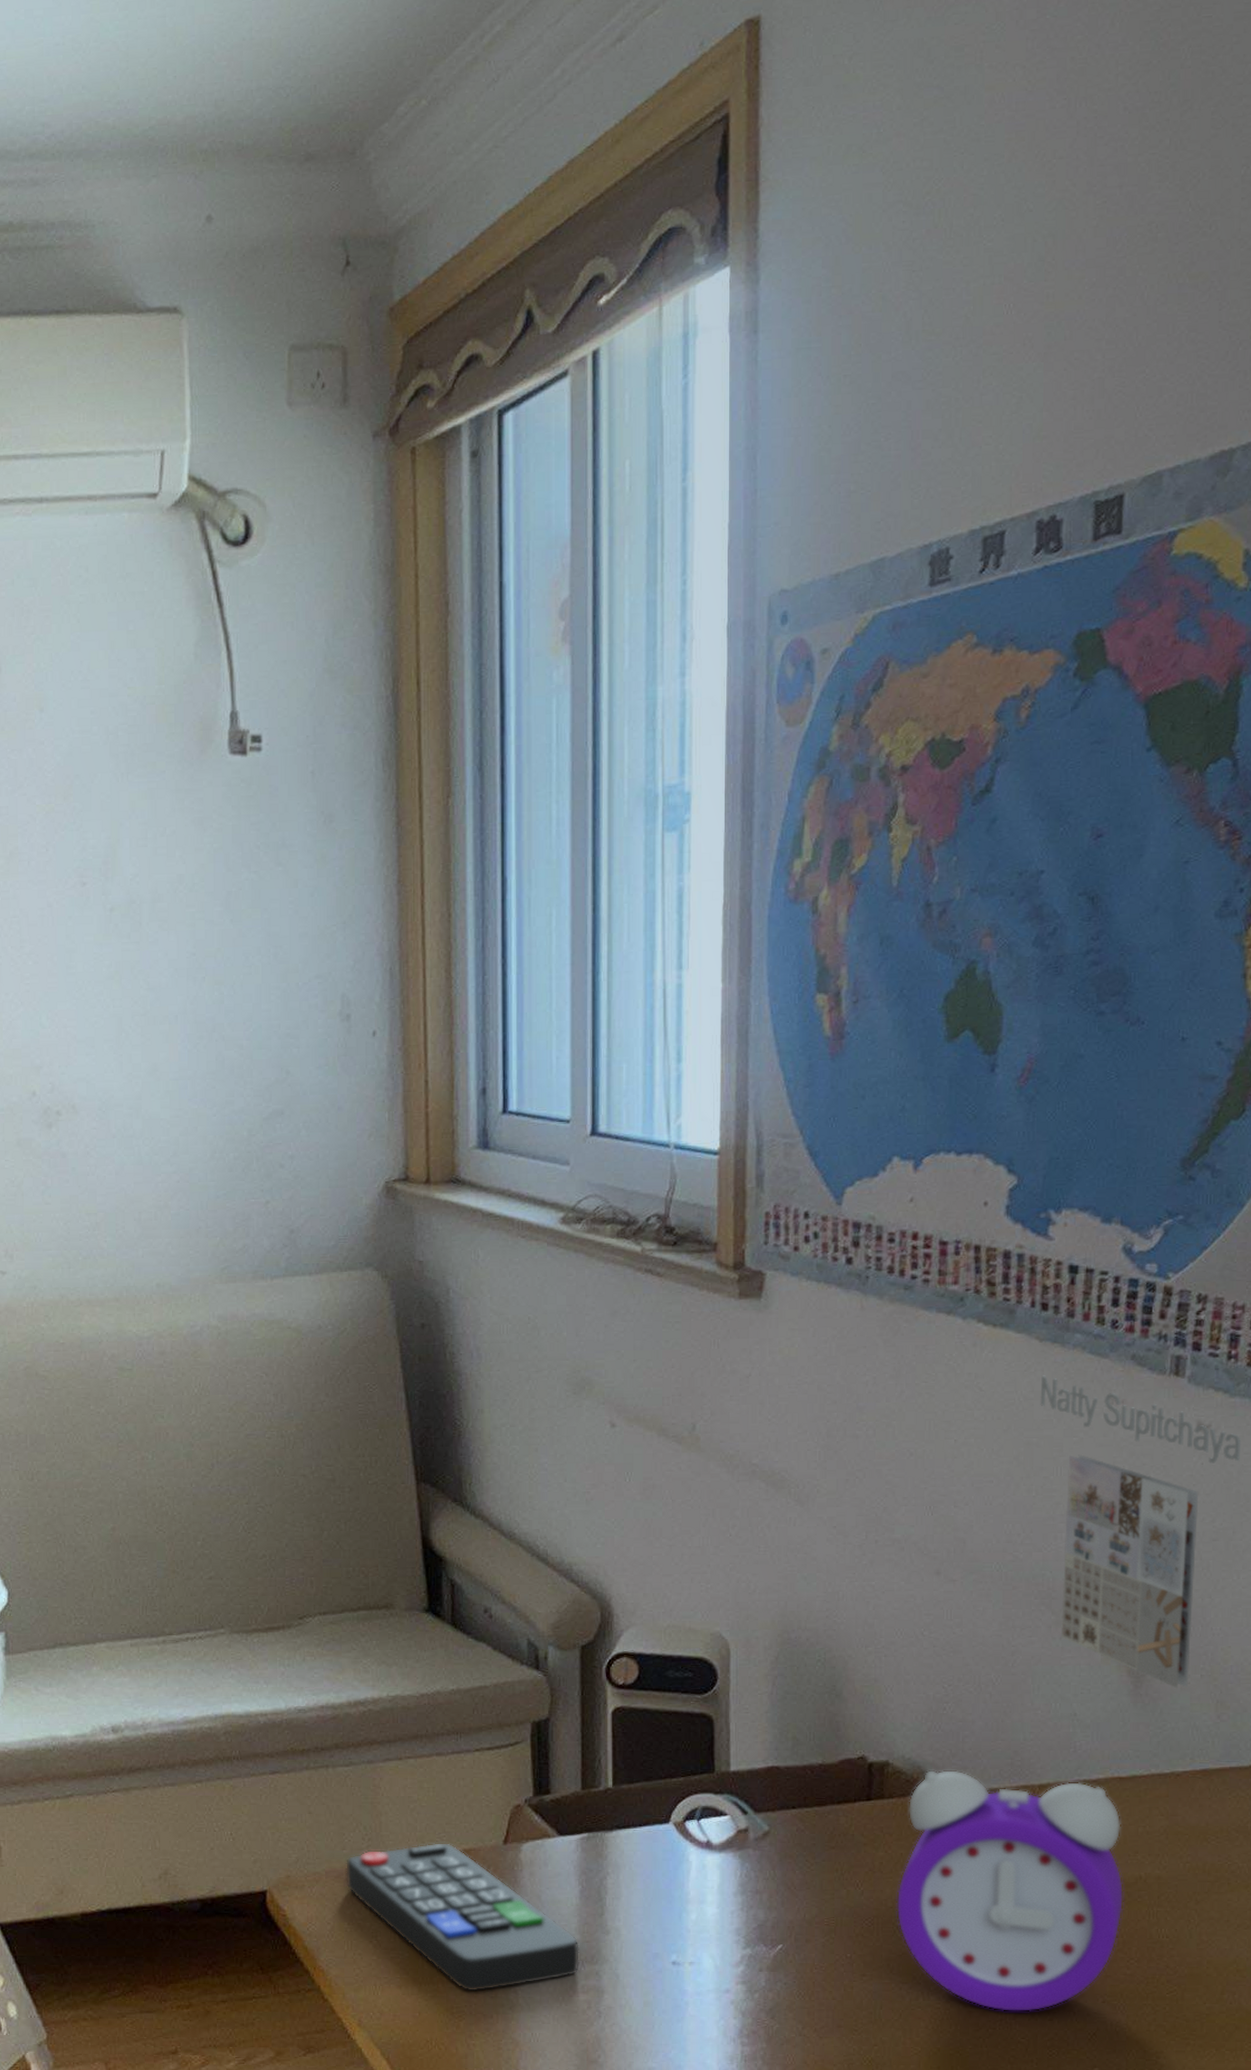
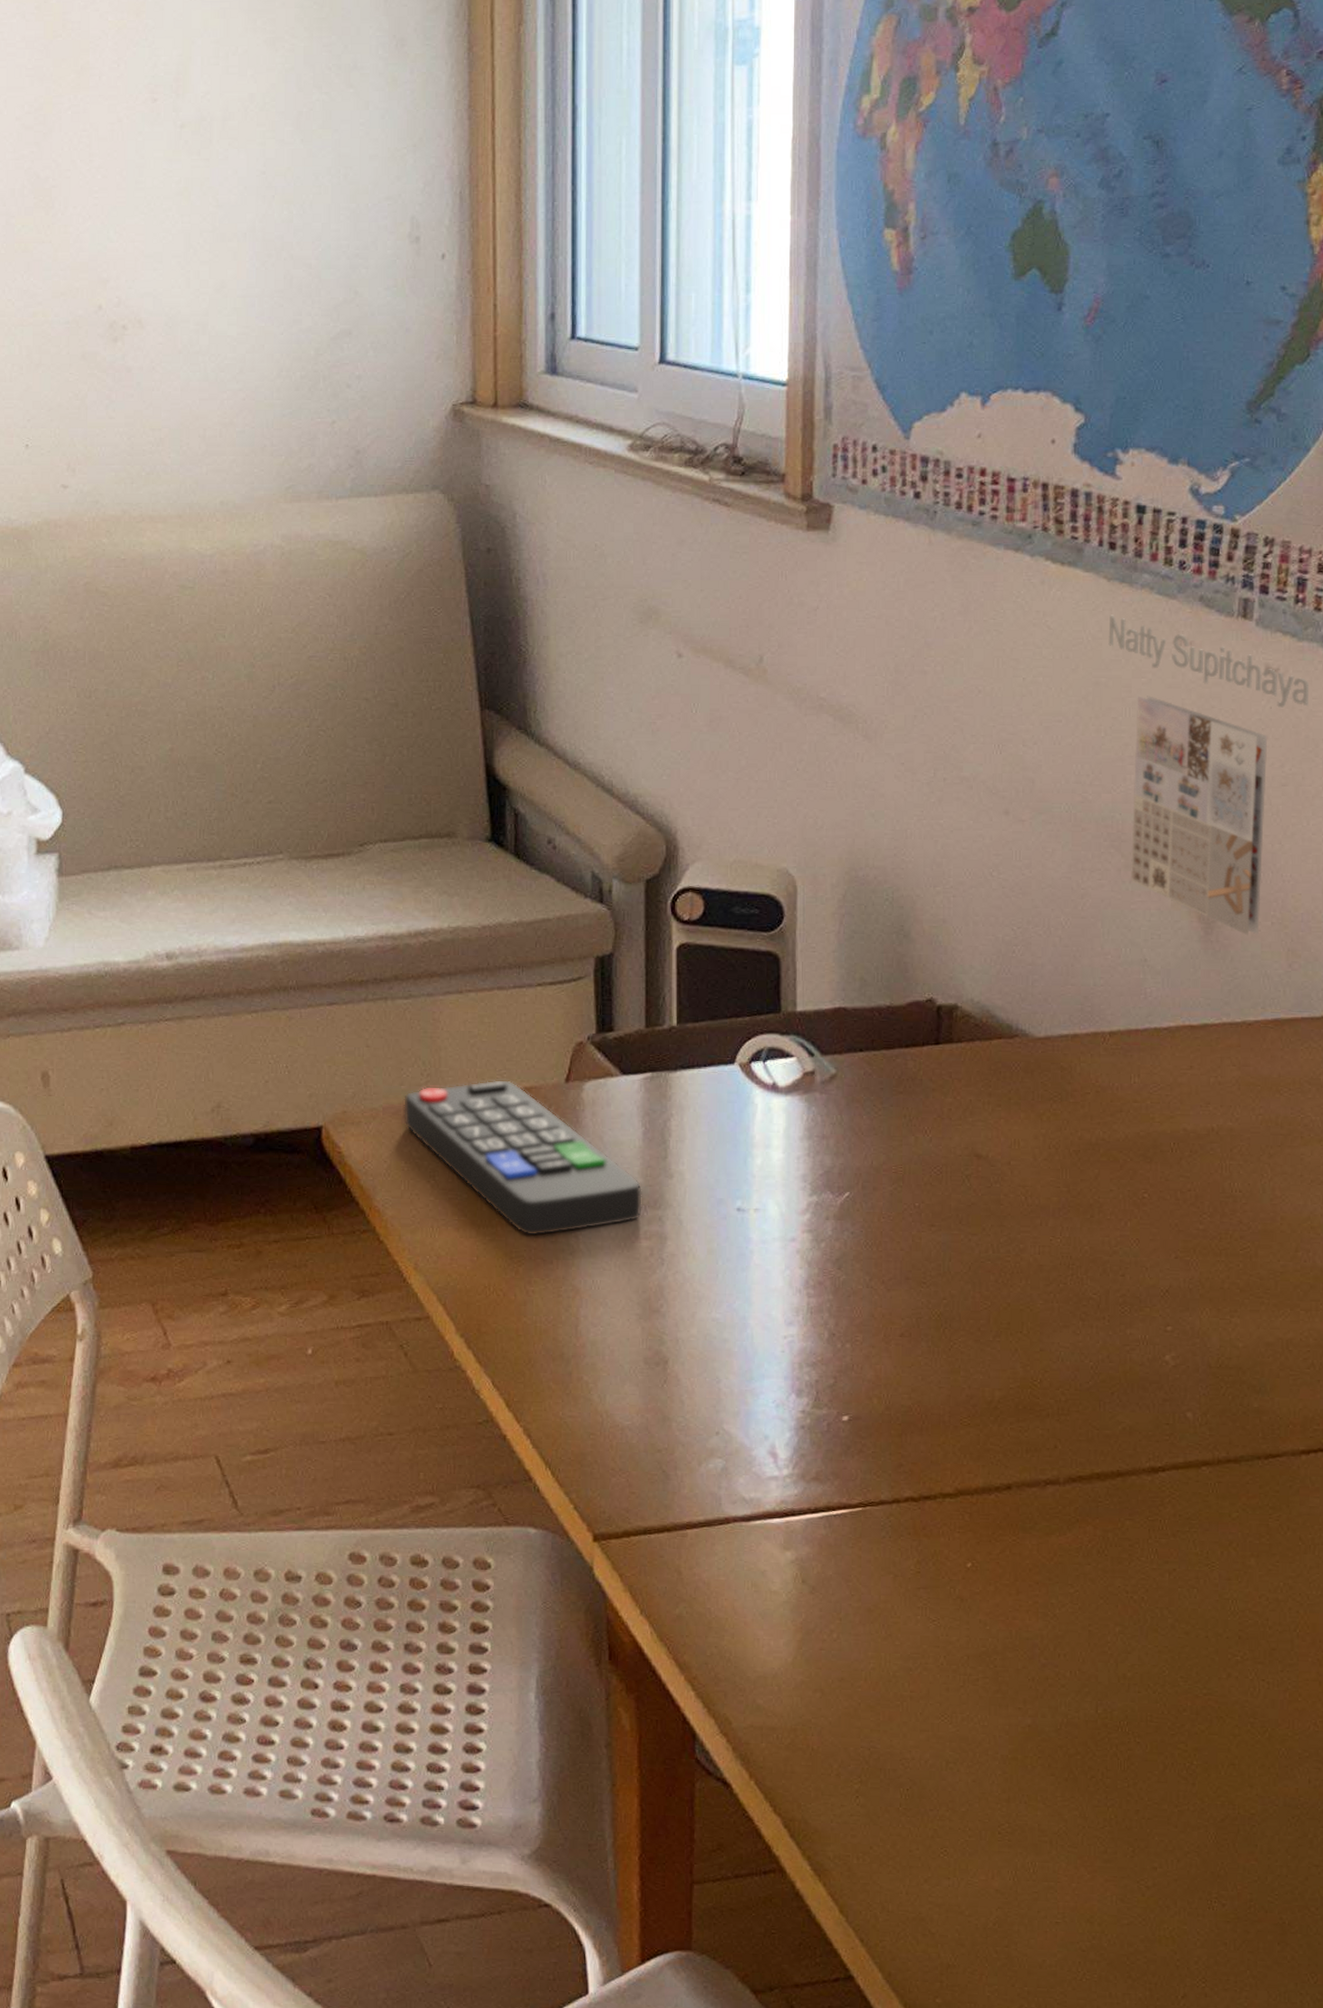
alarm clock: present [896,1769,1124,2013] -> none [965,1014,1196,1267]

